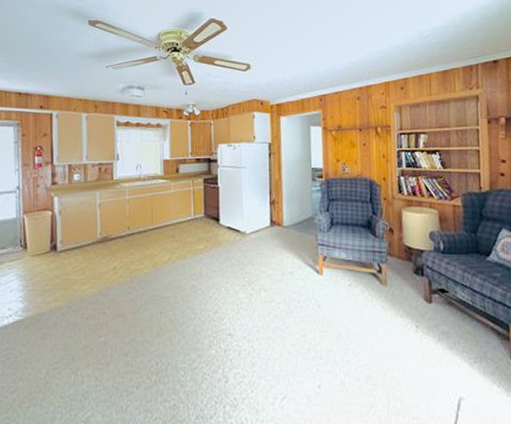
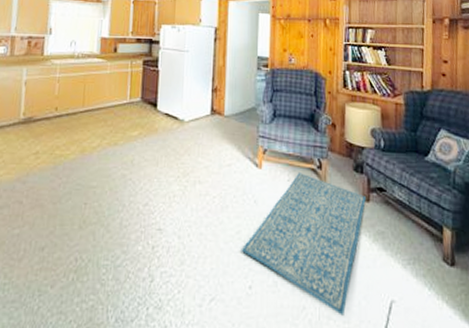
rug: none [308,277,428,412] -> present [241,173,366,315]

